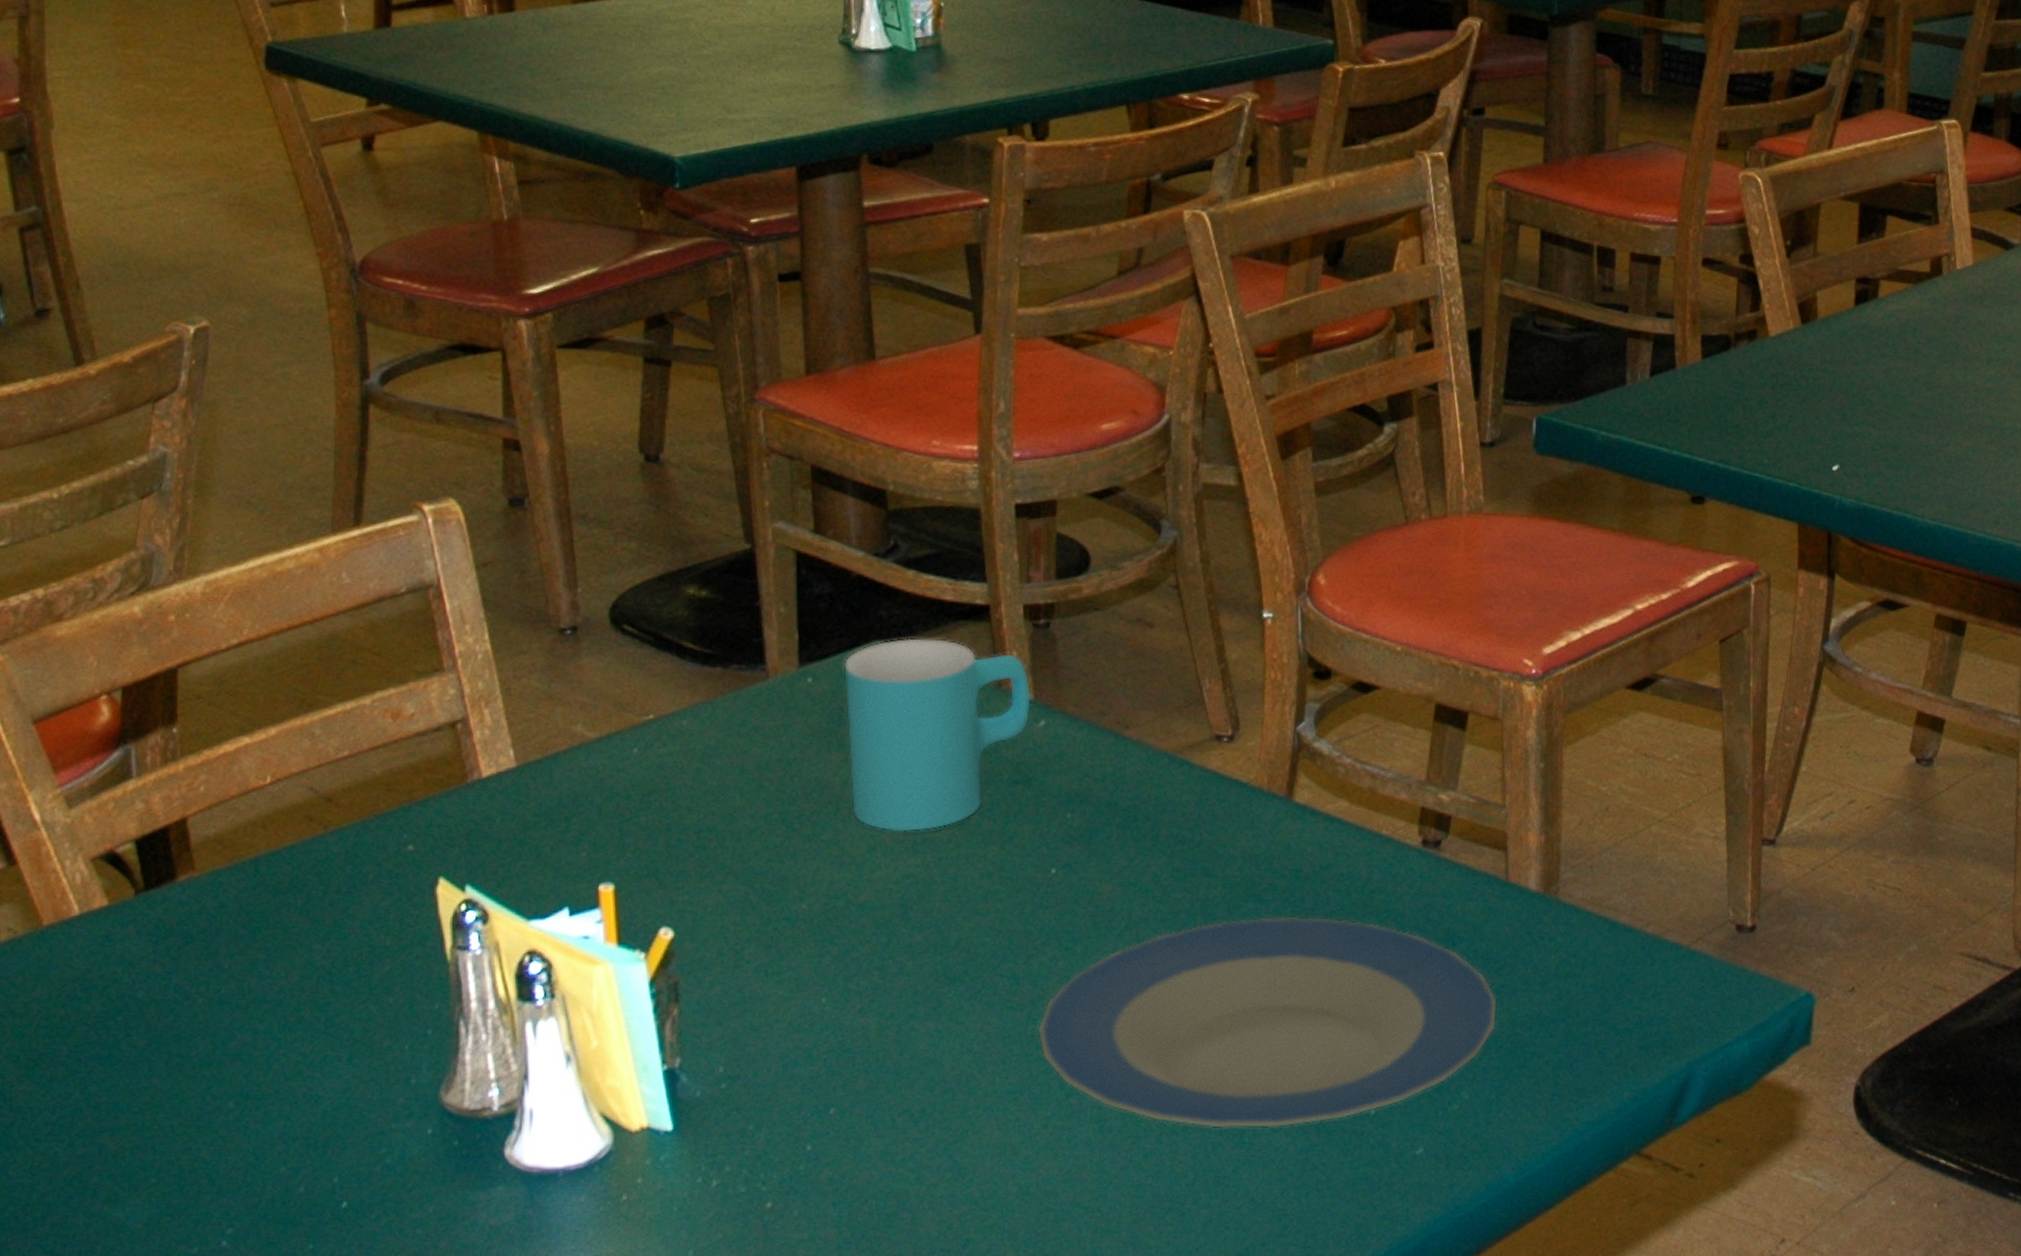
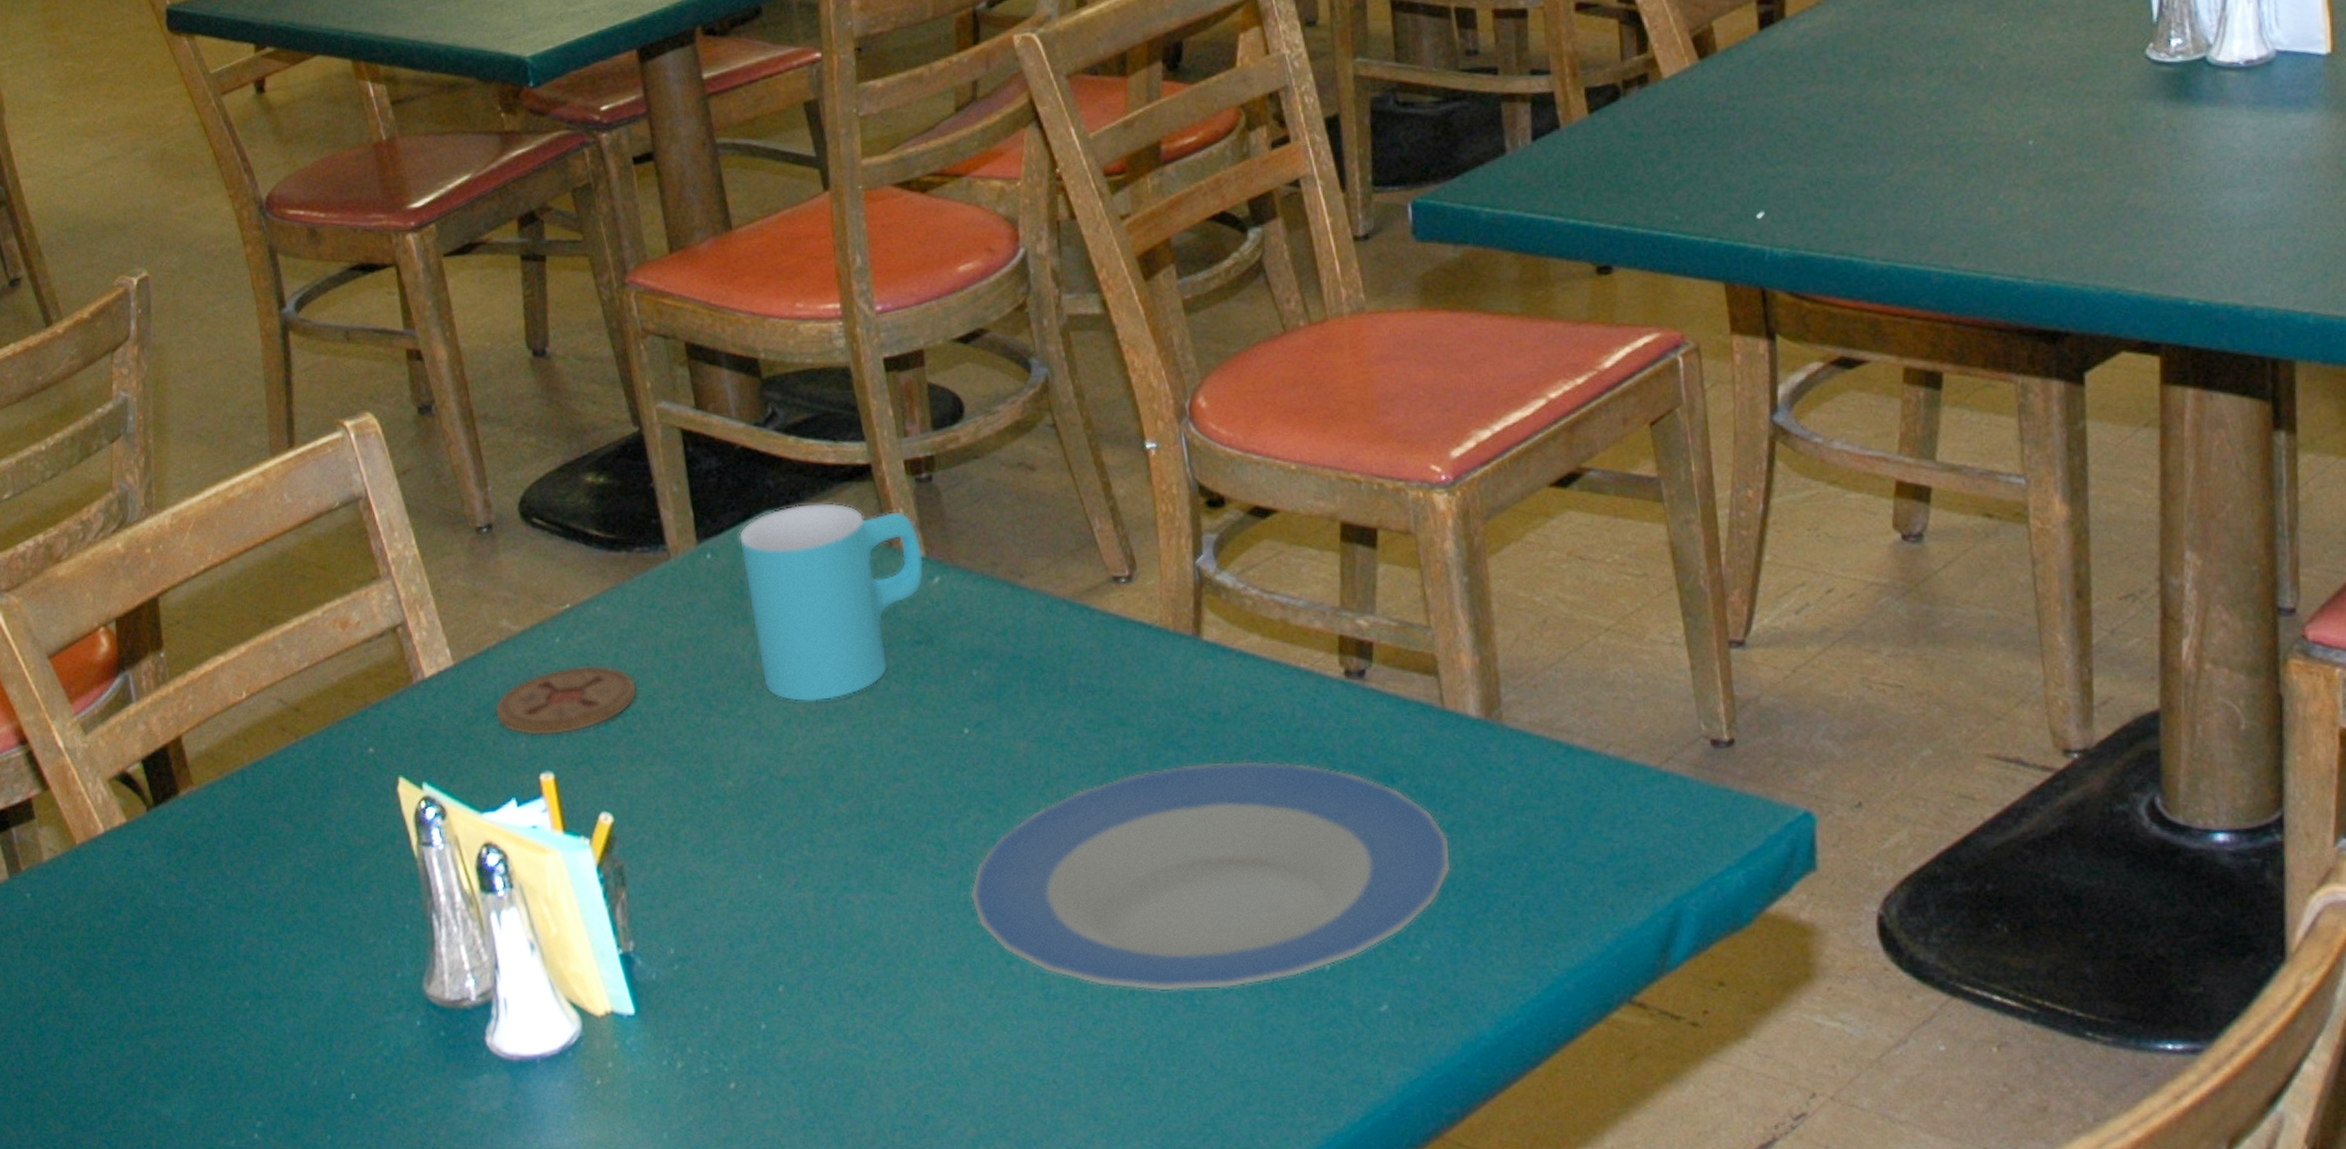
coaster: none [556,778,717,847] -> present [494,665,638,736]

